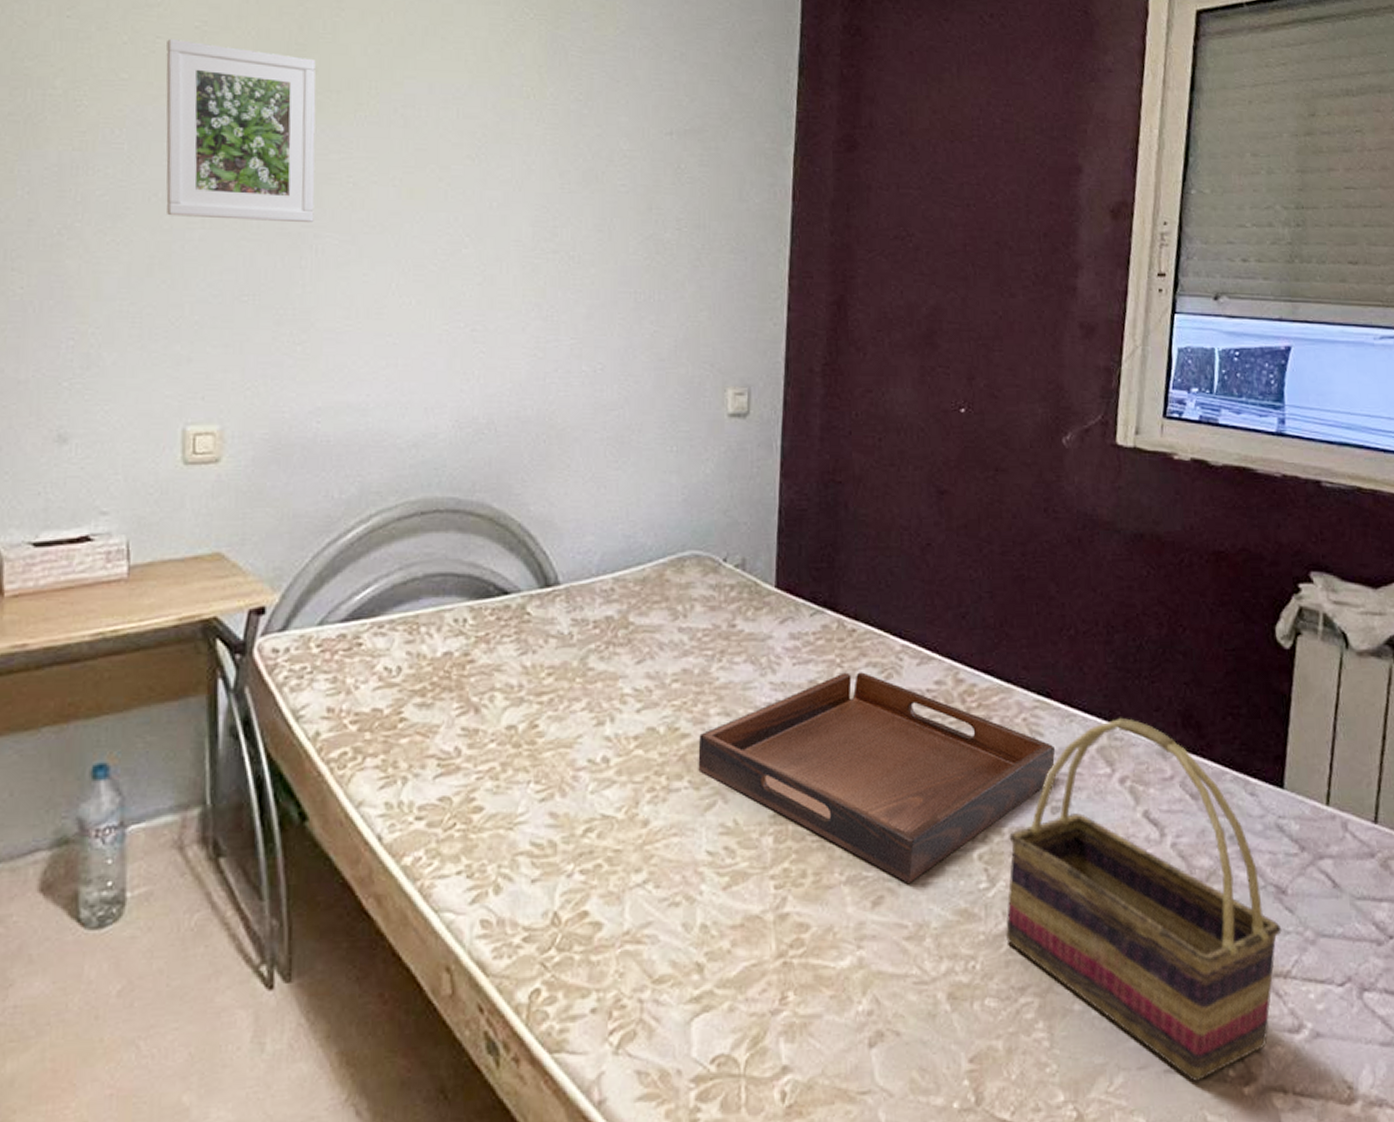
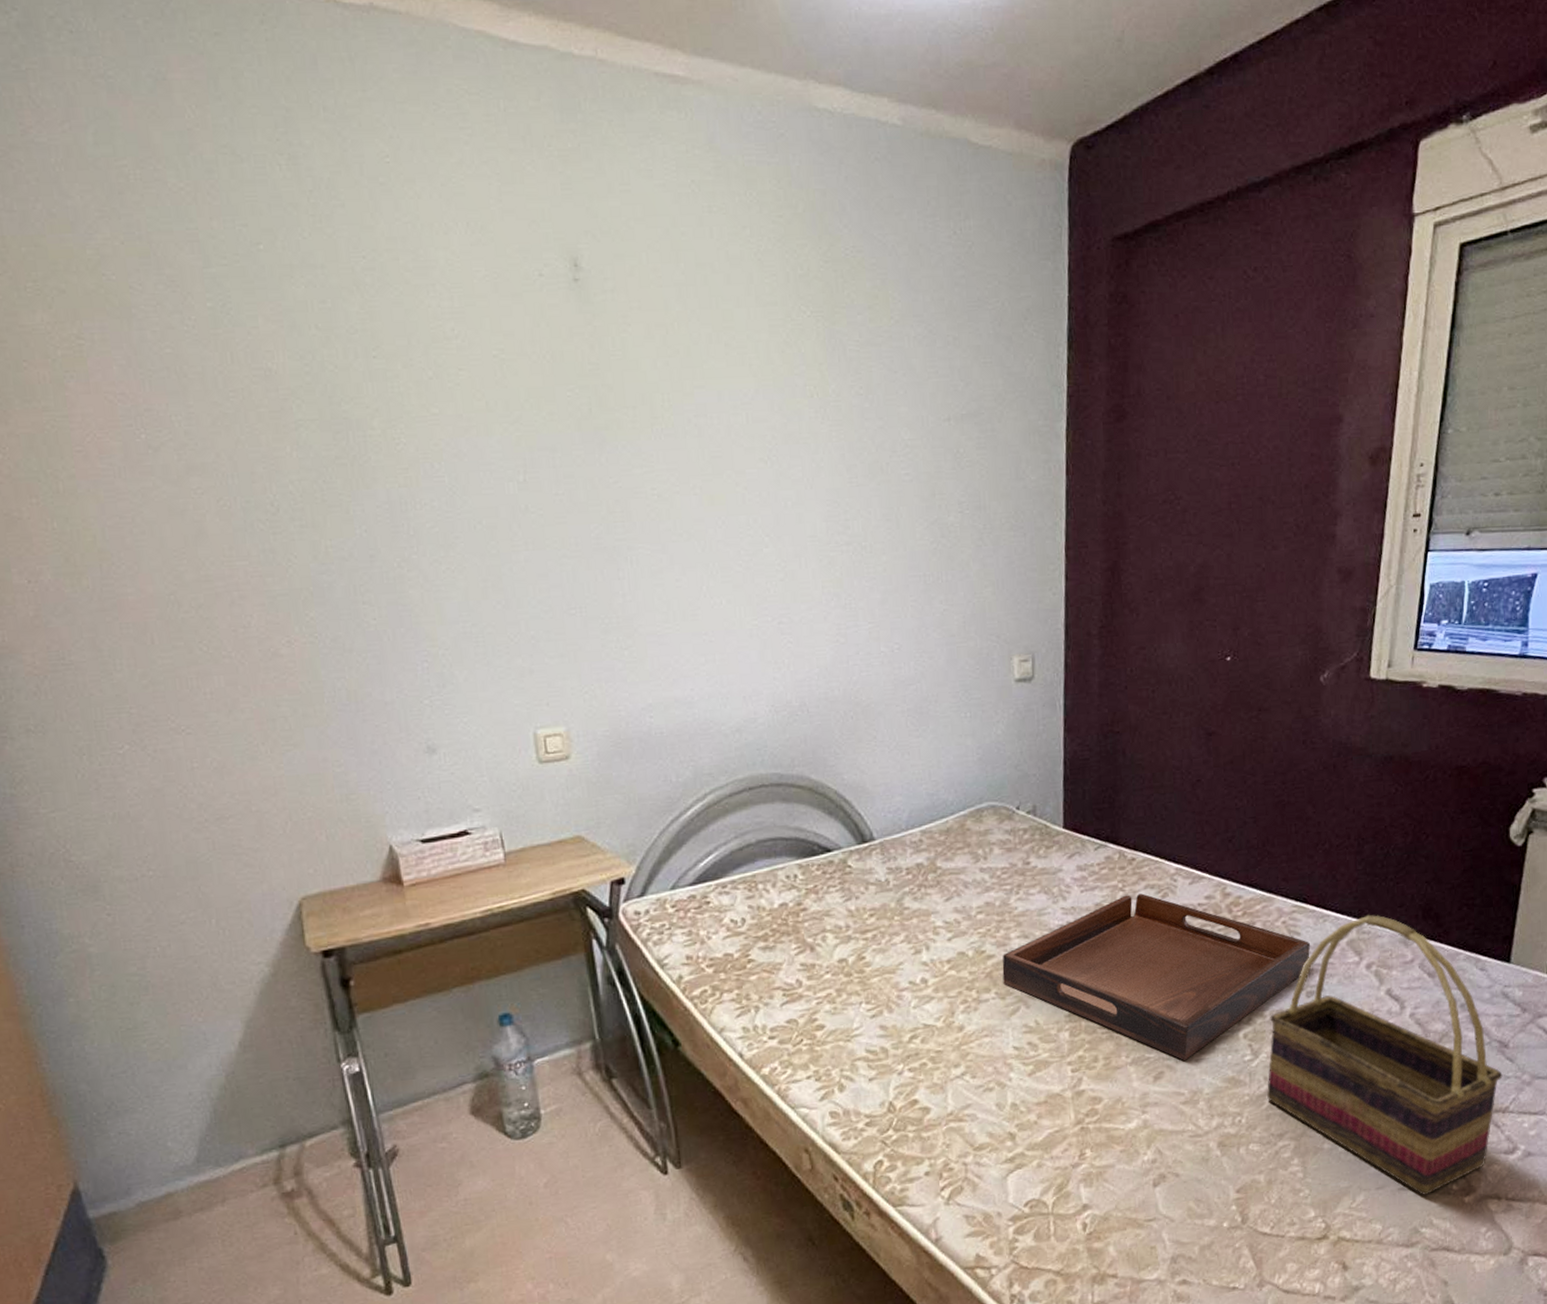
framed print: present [166,39,316,223] -> none [469,370,626,541]

